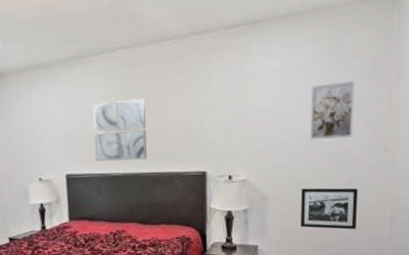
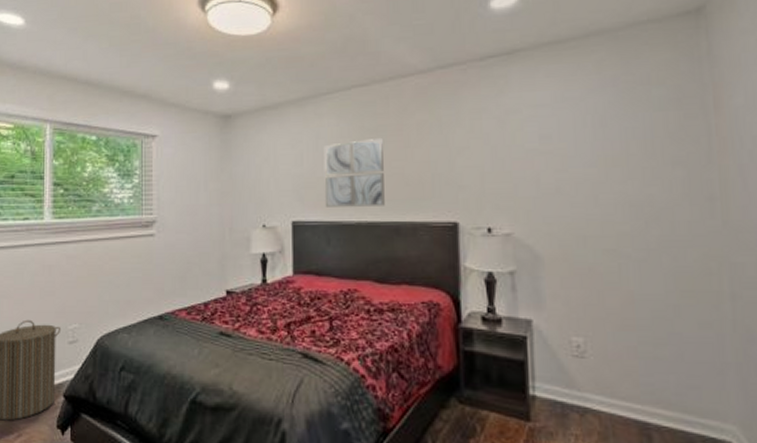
picture frame: present [301,188,358,230] -> none [589,247,677,306]
wall art: present [309,81,355,140] -> none [591,114,657,186]

